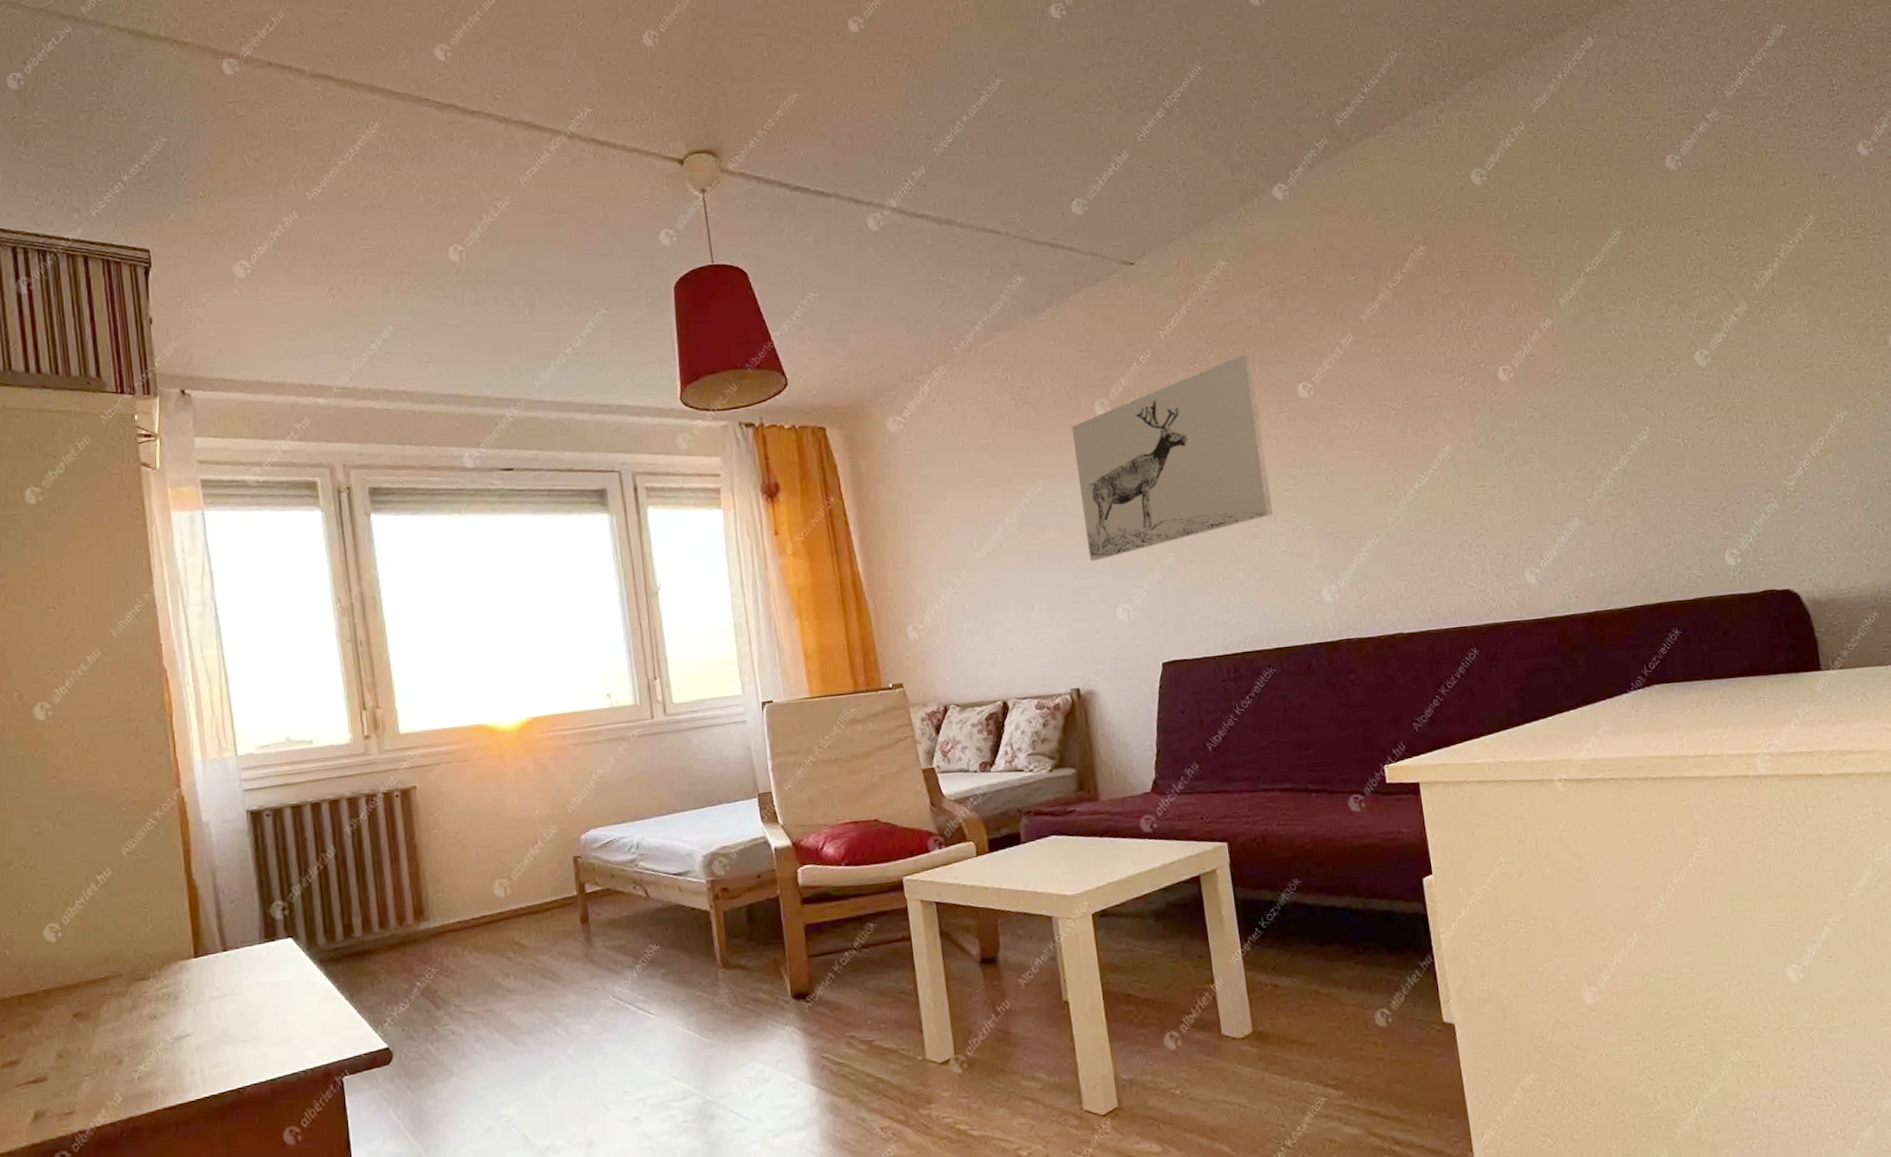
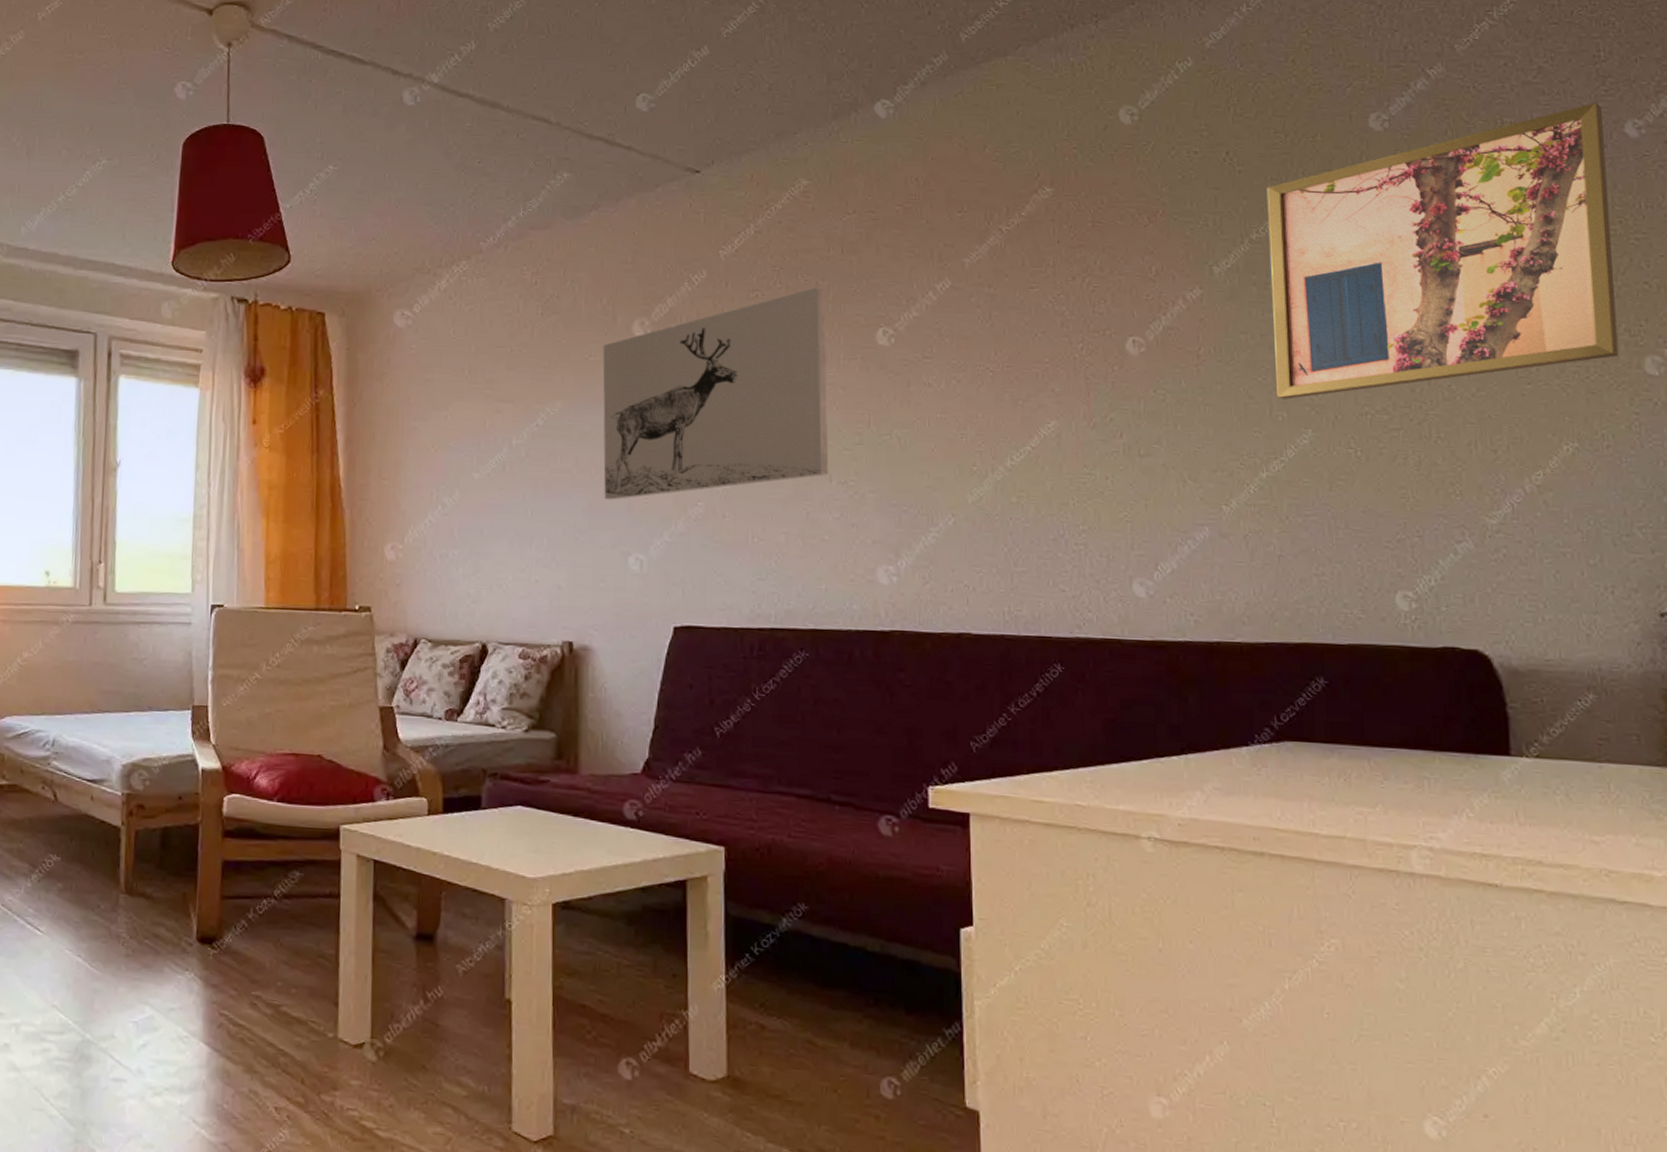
wall art: none [1593,129,1870,404] -> present [1266,102,1619,400]

